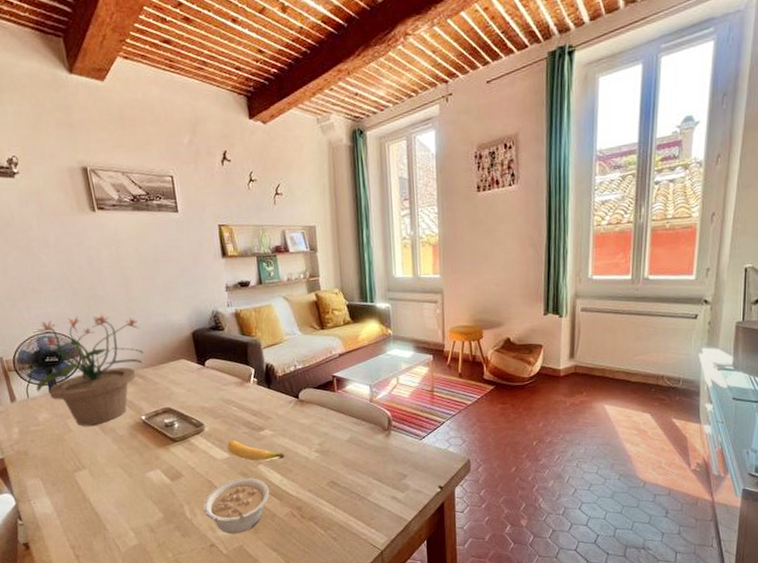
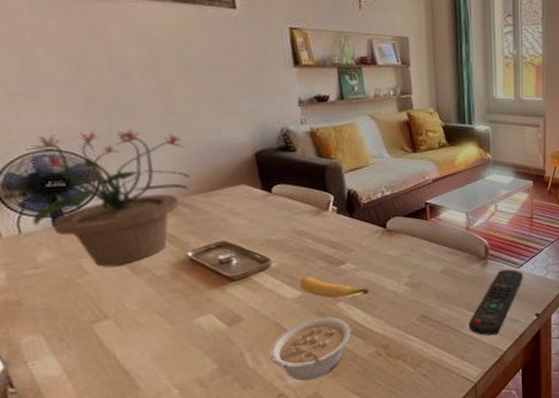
remote control: none [374,441,425,505] -> present [468,269,523,336]

